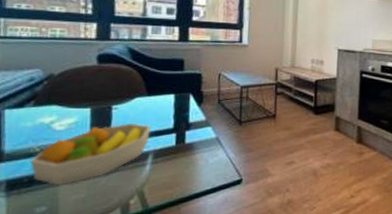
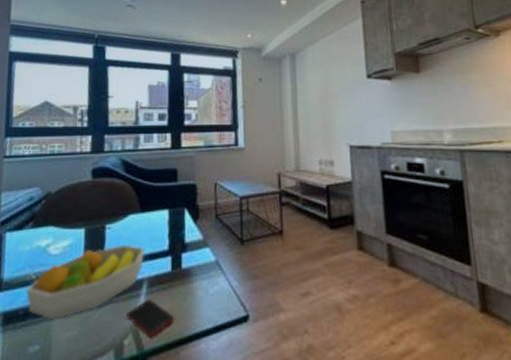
cell phone: none [132,169,177,198] -> present [126,300,174,338]

